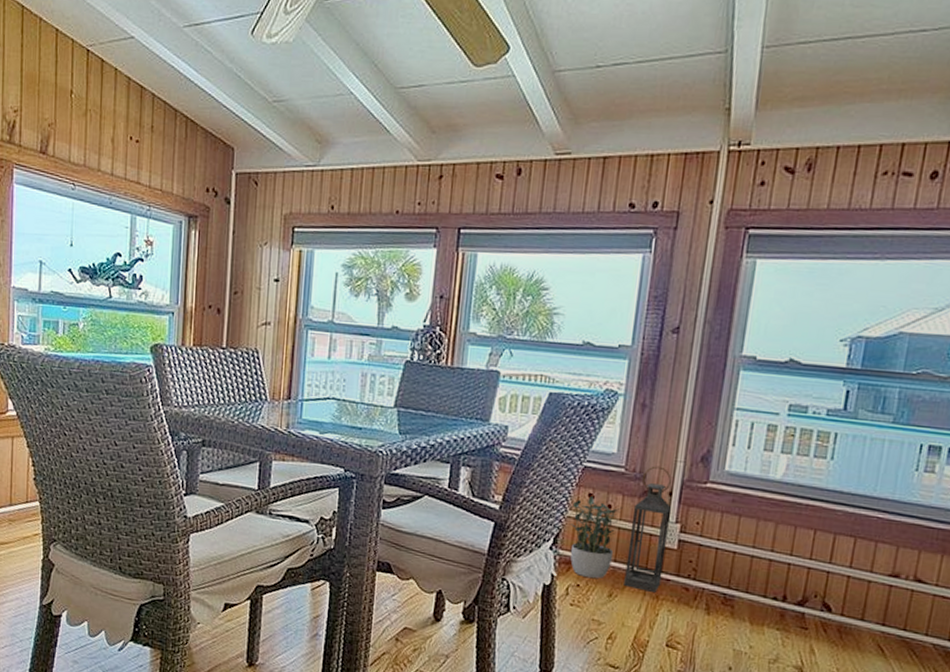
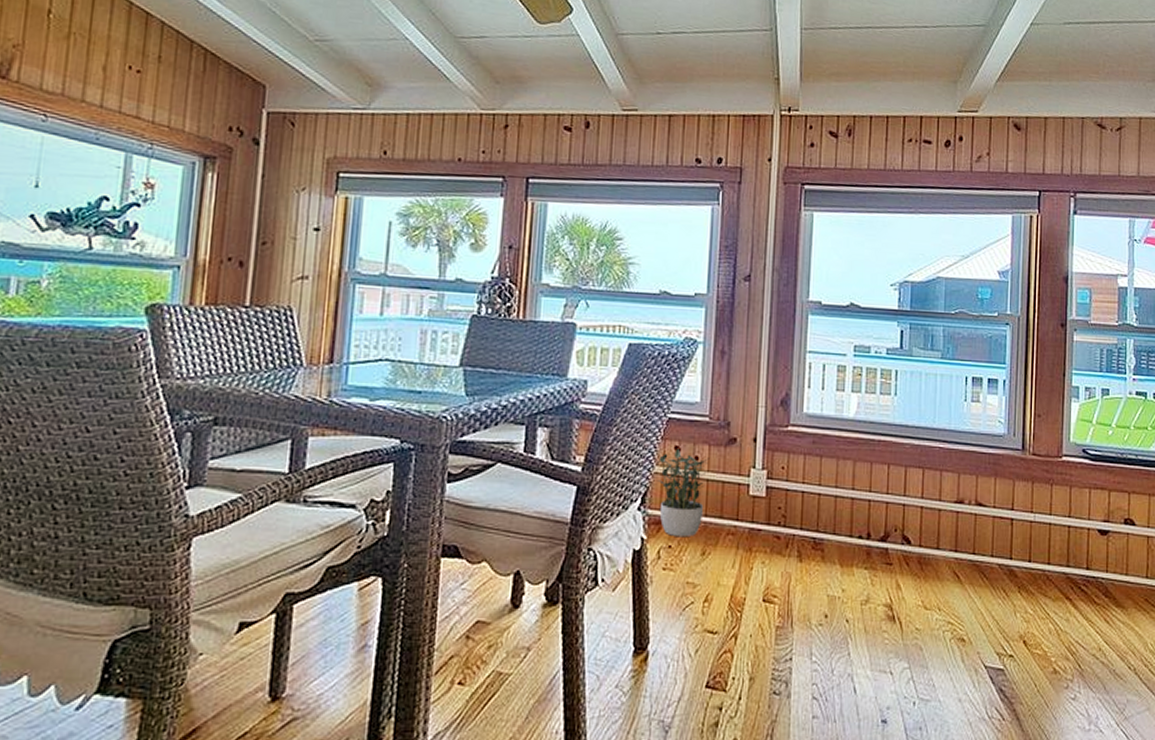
lantern: present [624,466,672,592] -> none [716,412,758,545]

